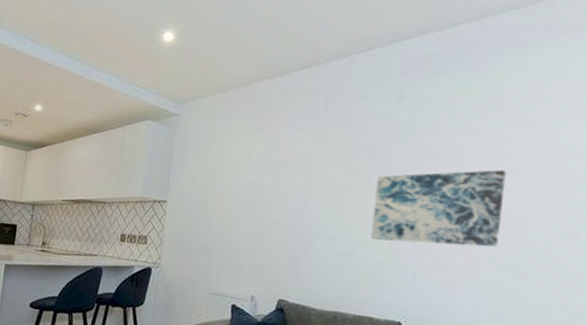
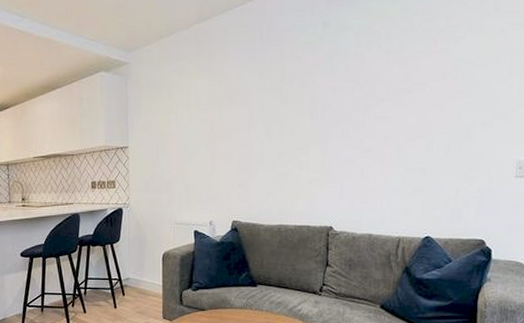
wall art: present [371,170,506,248] -> none [306,85,415,160]

